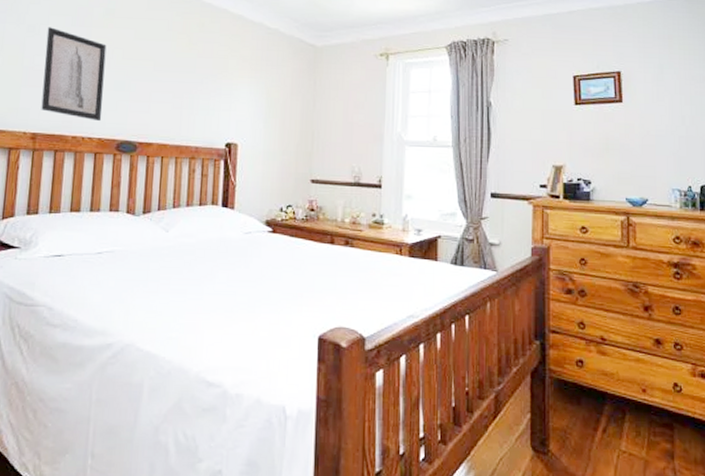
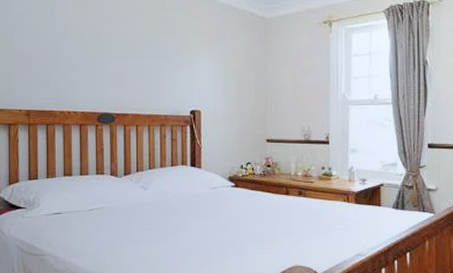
wall art: present [41,27,107,122] -> none [31,16,83,97]

